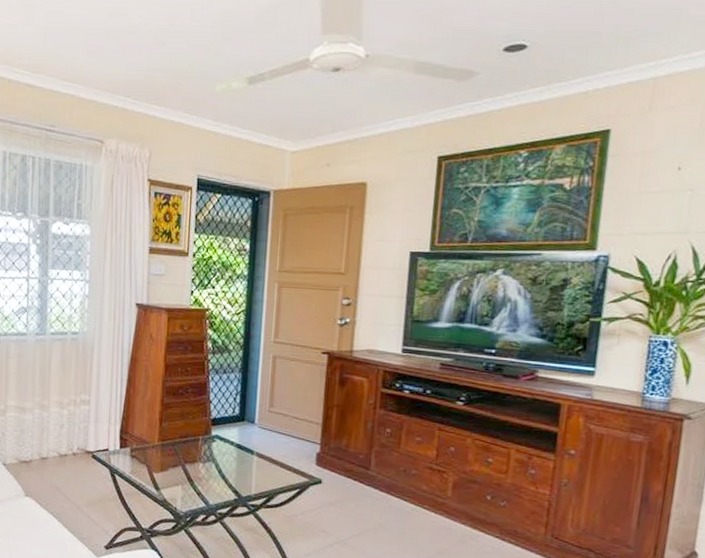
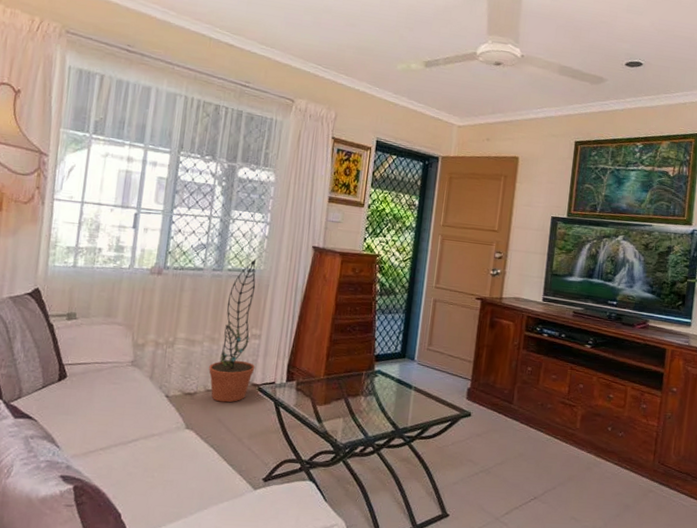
decorative plant: none [41,321,87,470] -> present [209,259,257,403]

